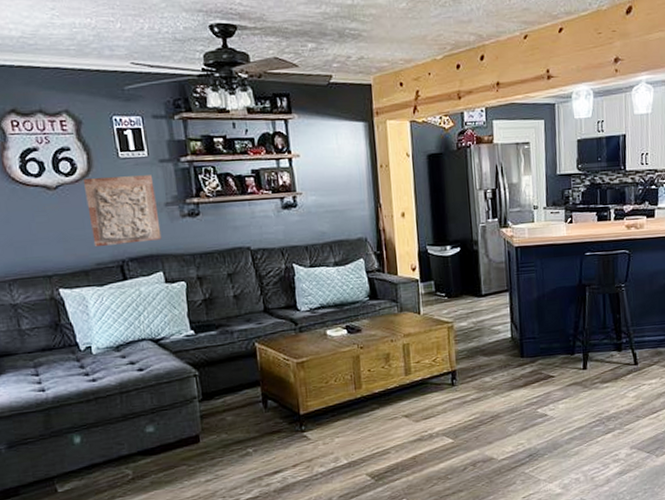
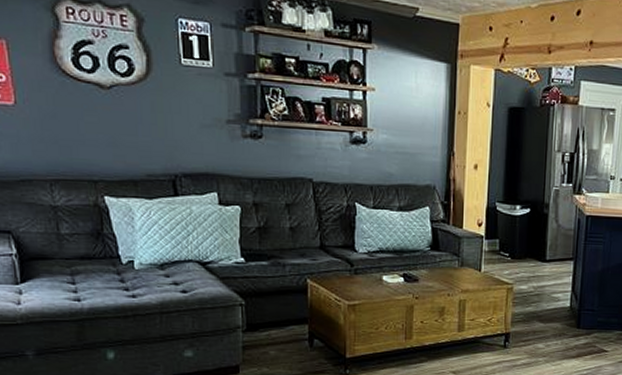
stone relief: present [84,175,162,246] -> none [141,82,220,159]

